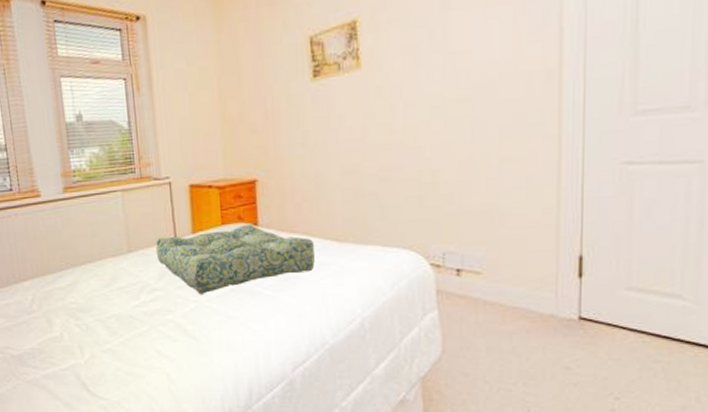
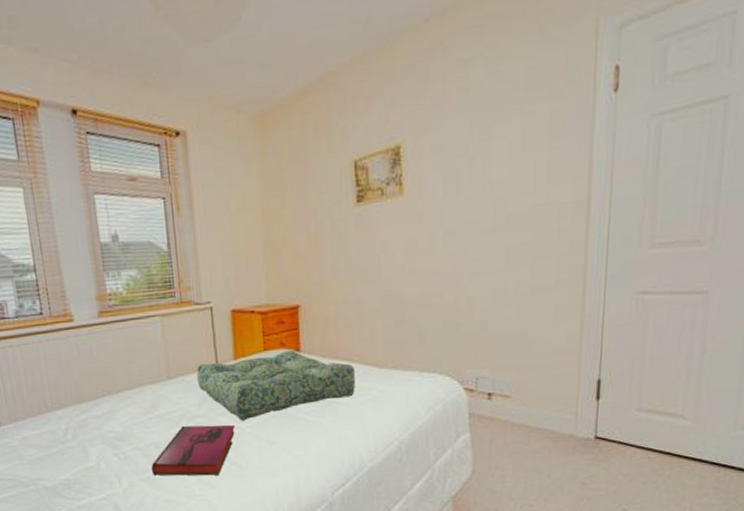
hardback book: none [111,298,194,349] -> present [151,424,236,476]

